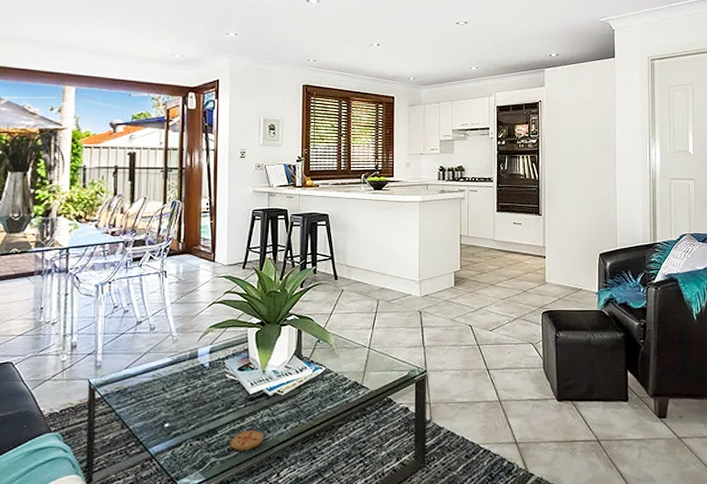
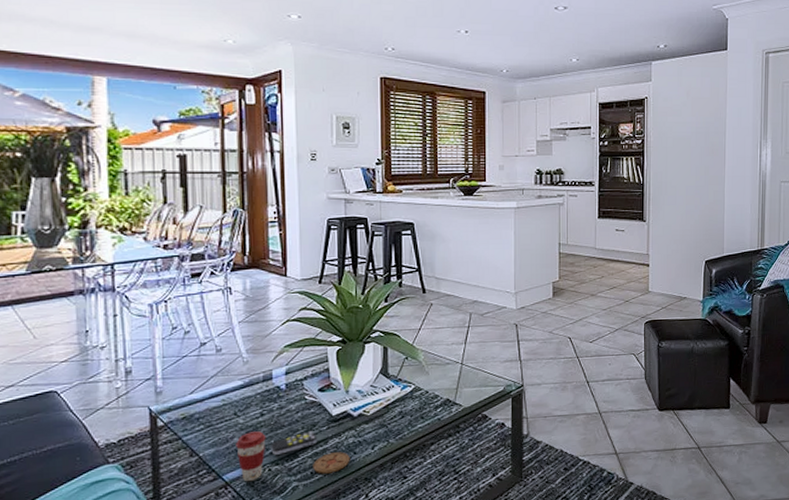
coffee cup: none [162,407,189,456] -> present [236,431,266,482]
remote control: none [193,408,235,430] -> present [271,431,318,455]

